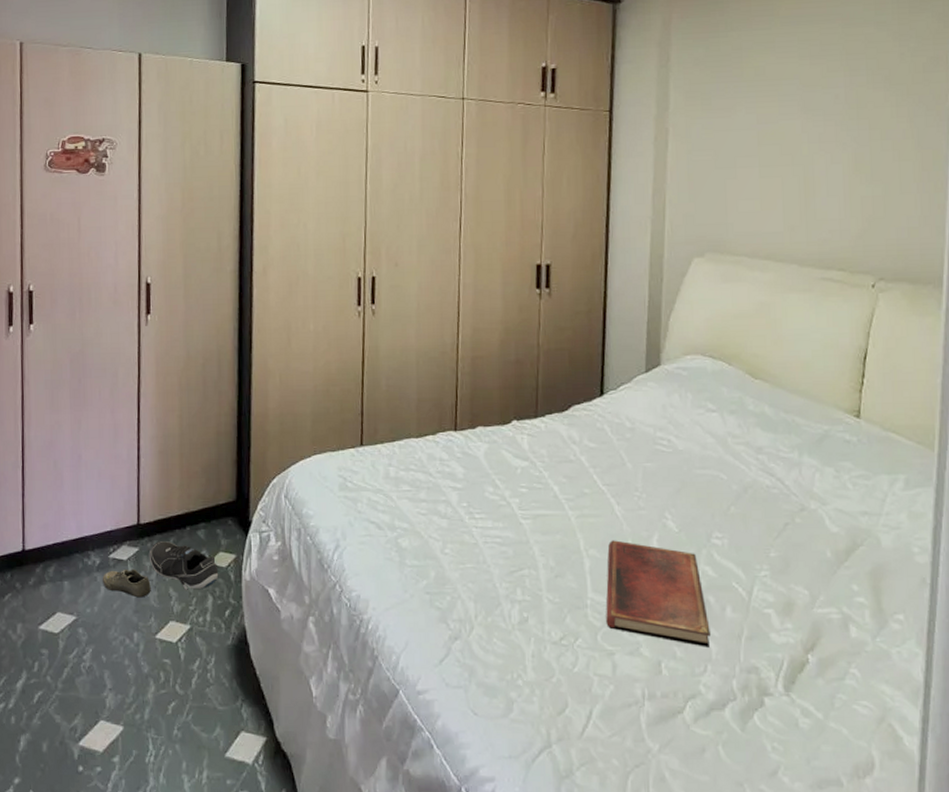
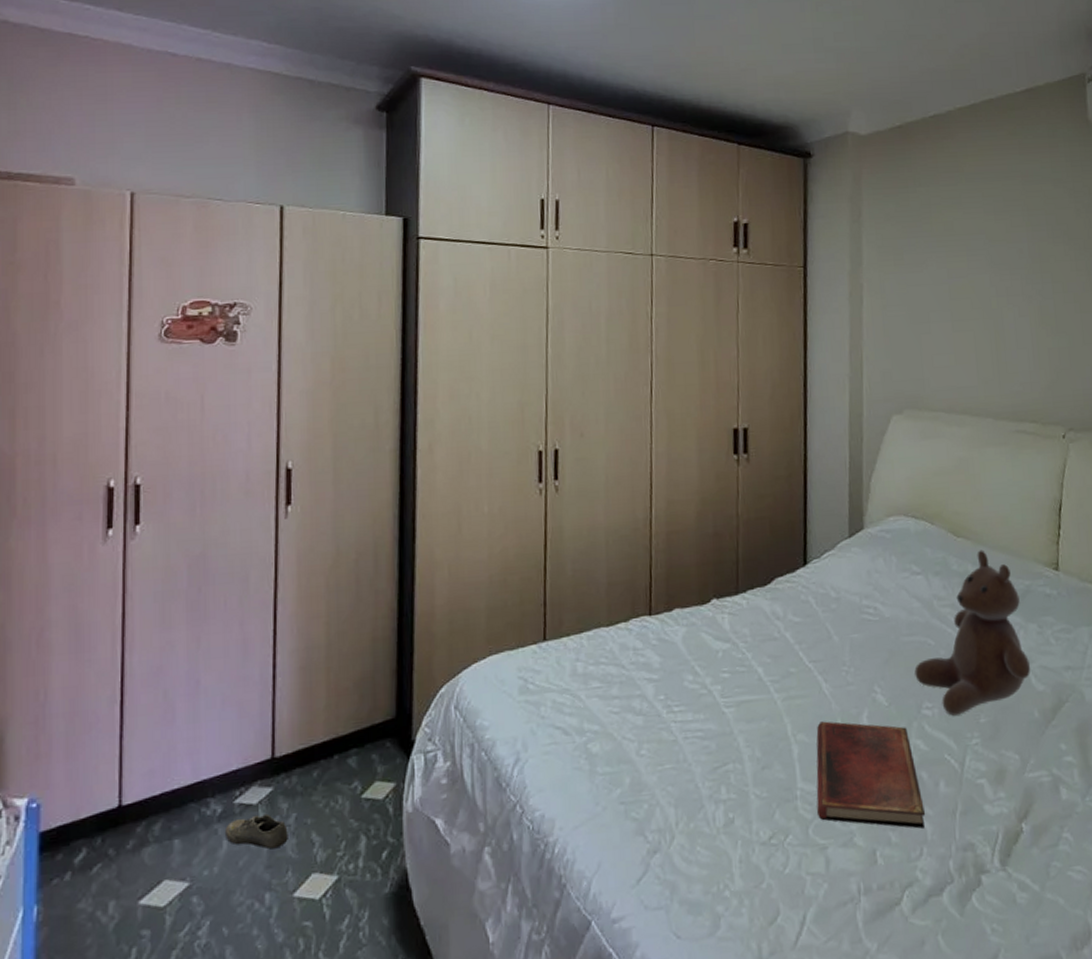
shoe: present [148,540,219,590] -> none [285,775,374,833]
teddy bear: none [706,392,826,547] -> present [914,549,1031,716]

